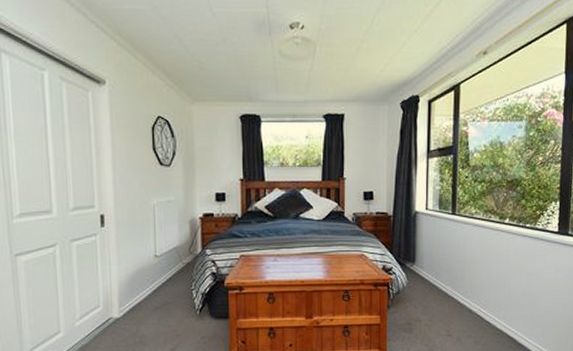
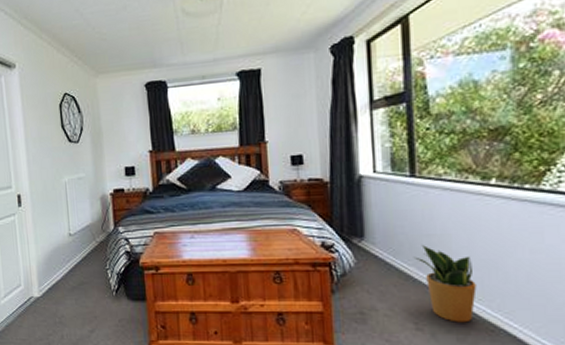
potted plant: none [449,269,490,329] -> present [413,245,477,323]

